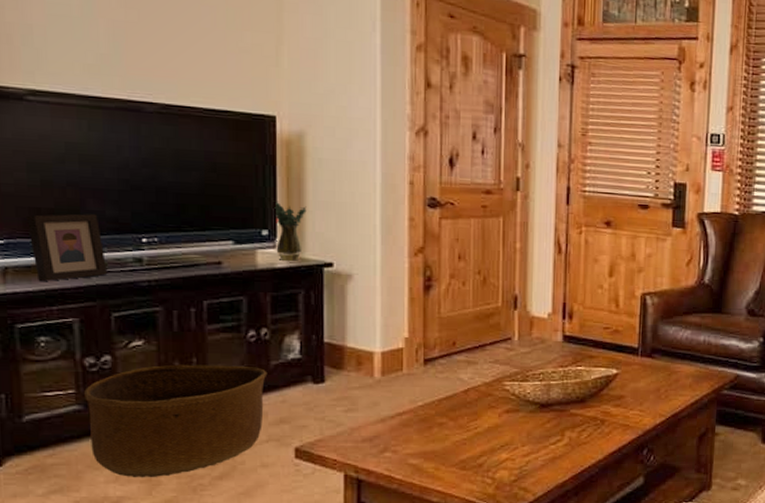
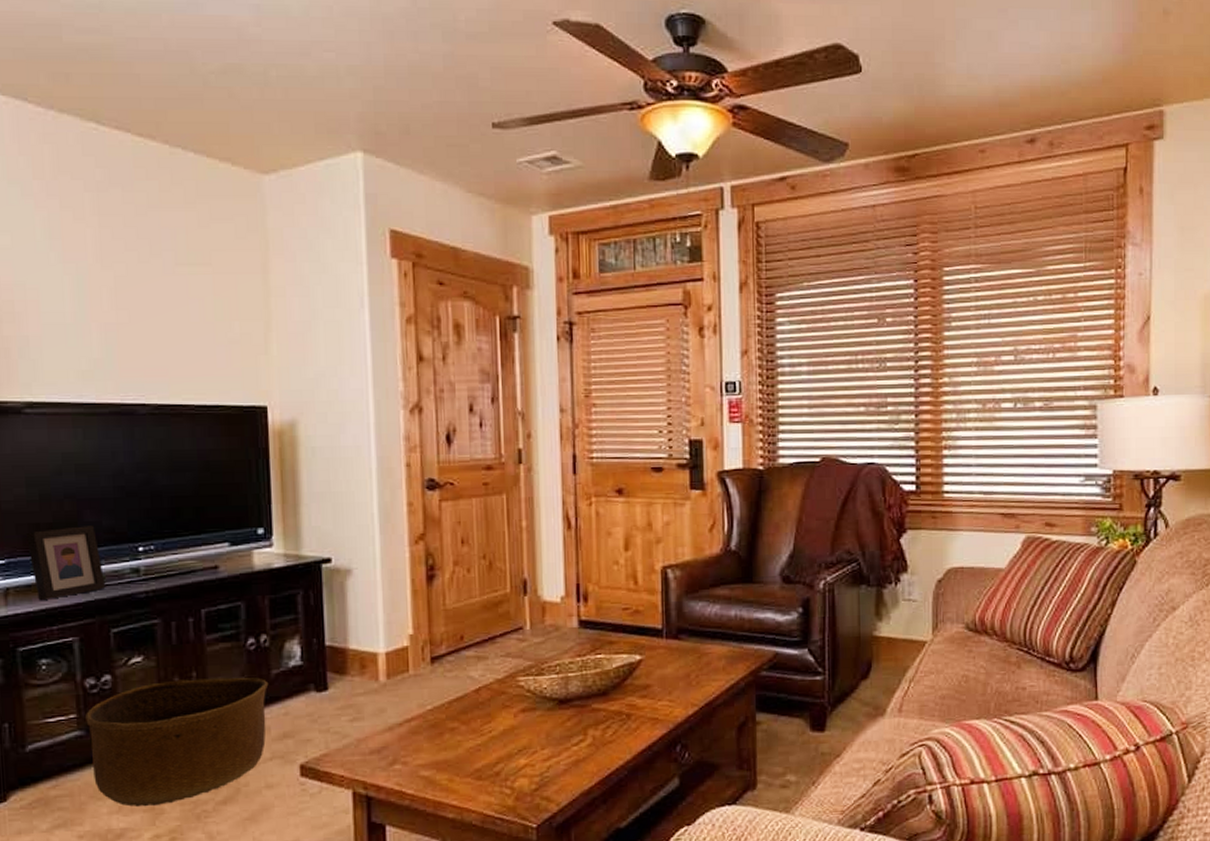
vase: present [271,200,307,261] -> none [266,496,302,560]

